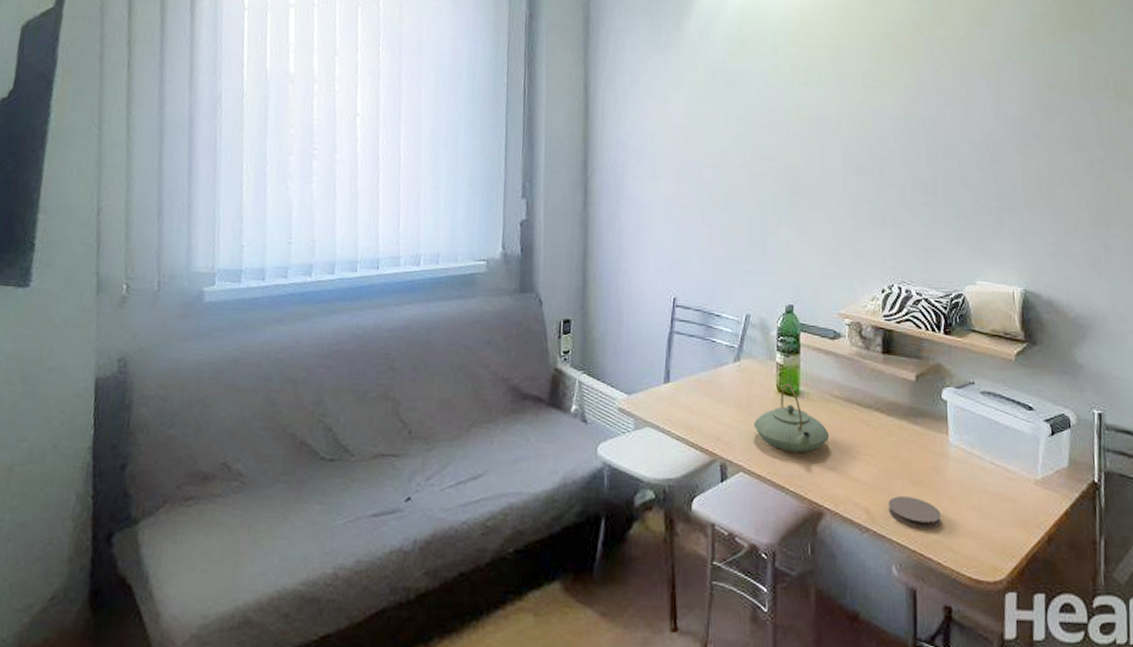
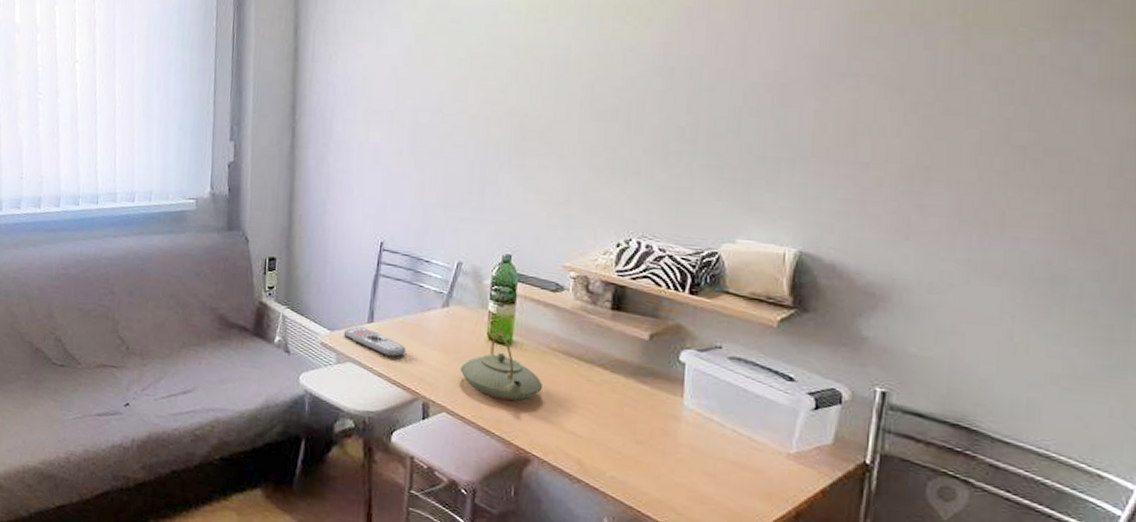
remote control: none [640,388,702,418] -> present [343,326,406,358]
coaster: present [888,496,941,529] -> none [603,452,666,489]

